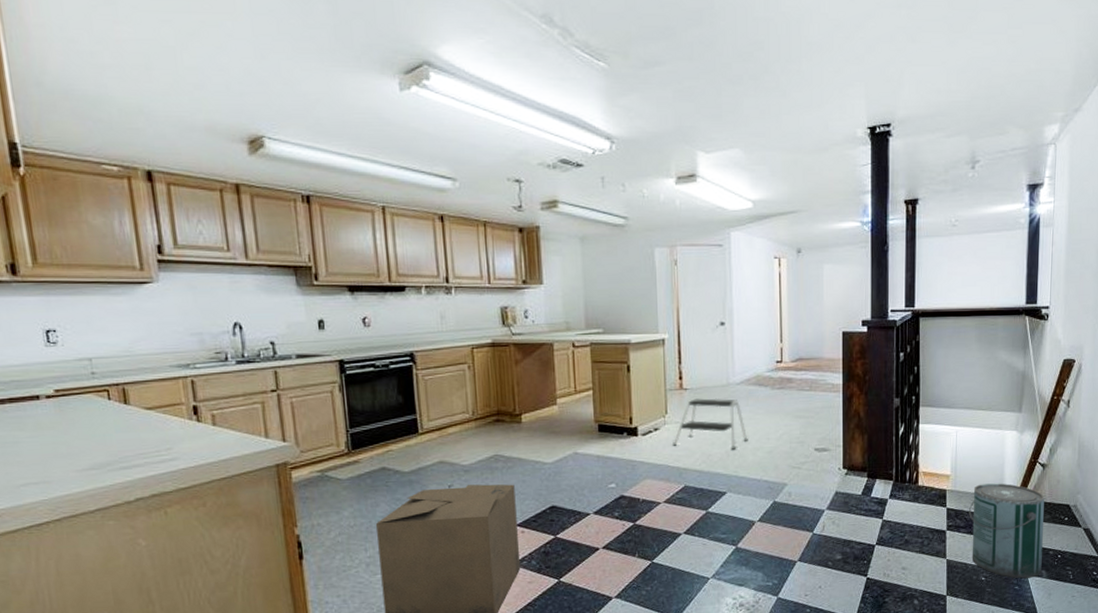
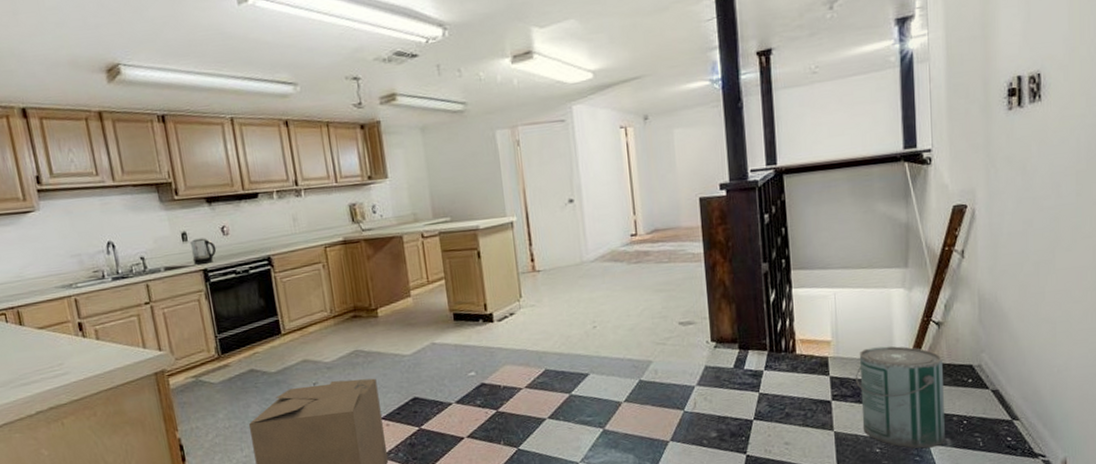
kettle: none [326,327,356,355] -> present [189,238,217,265]
step stool: present [673,398,748,451] -> none [529,277,608,331]

